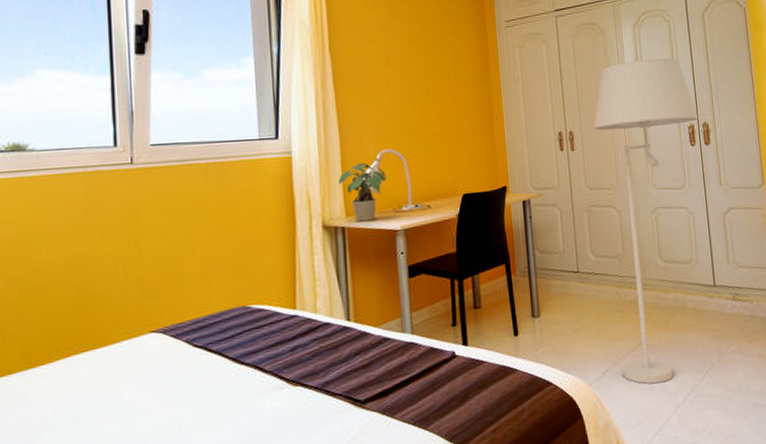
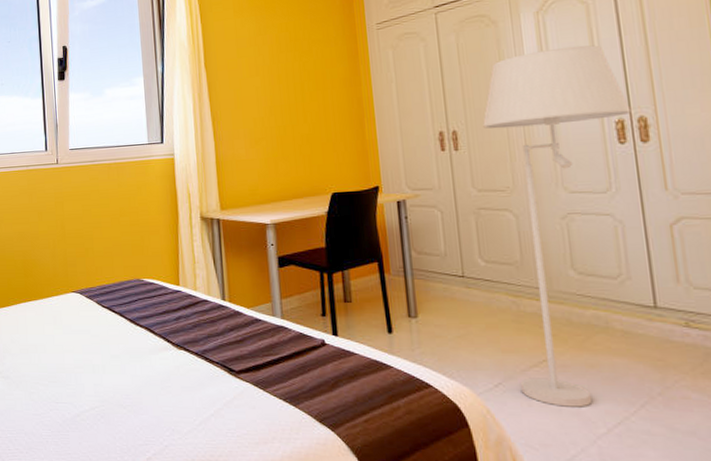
potted plant: present [338,162,386,222] -> none [213,162,257,215]
table lamp: present [351,148,431,213] -> none [225,150,300,208]

